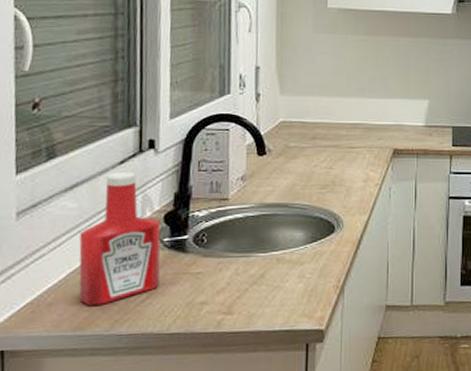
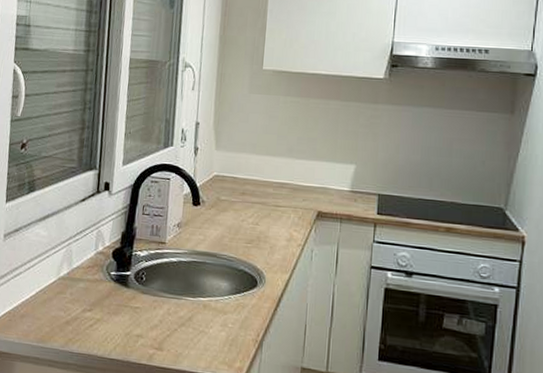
ketchup bottle: present [79,171,161,305] -> none [44,208,109,323]

